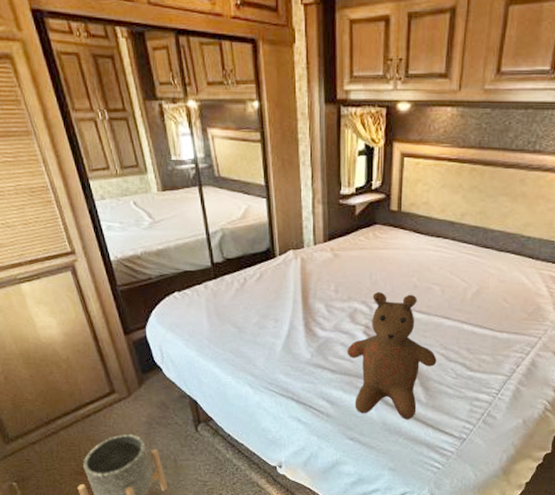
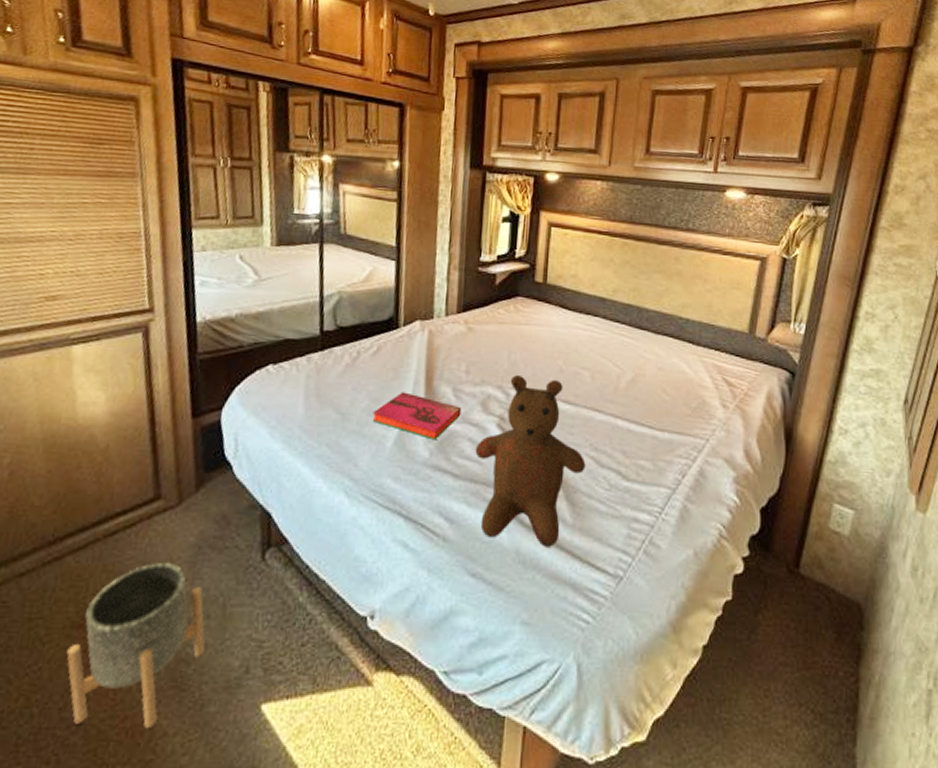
hardback book: none [263,309,334,346] -> present [372,392,462,441]

